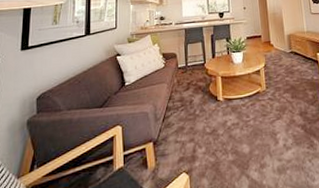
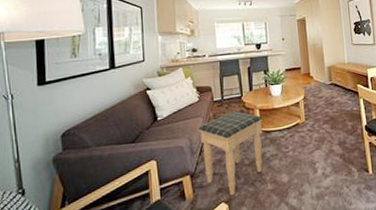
footstool: none [162,78,225,166] -> present [198,111,263,196]

